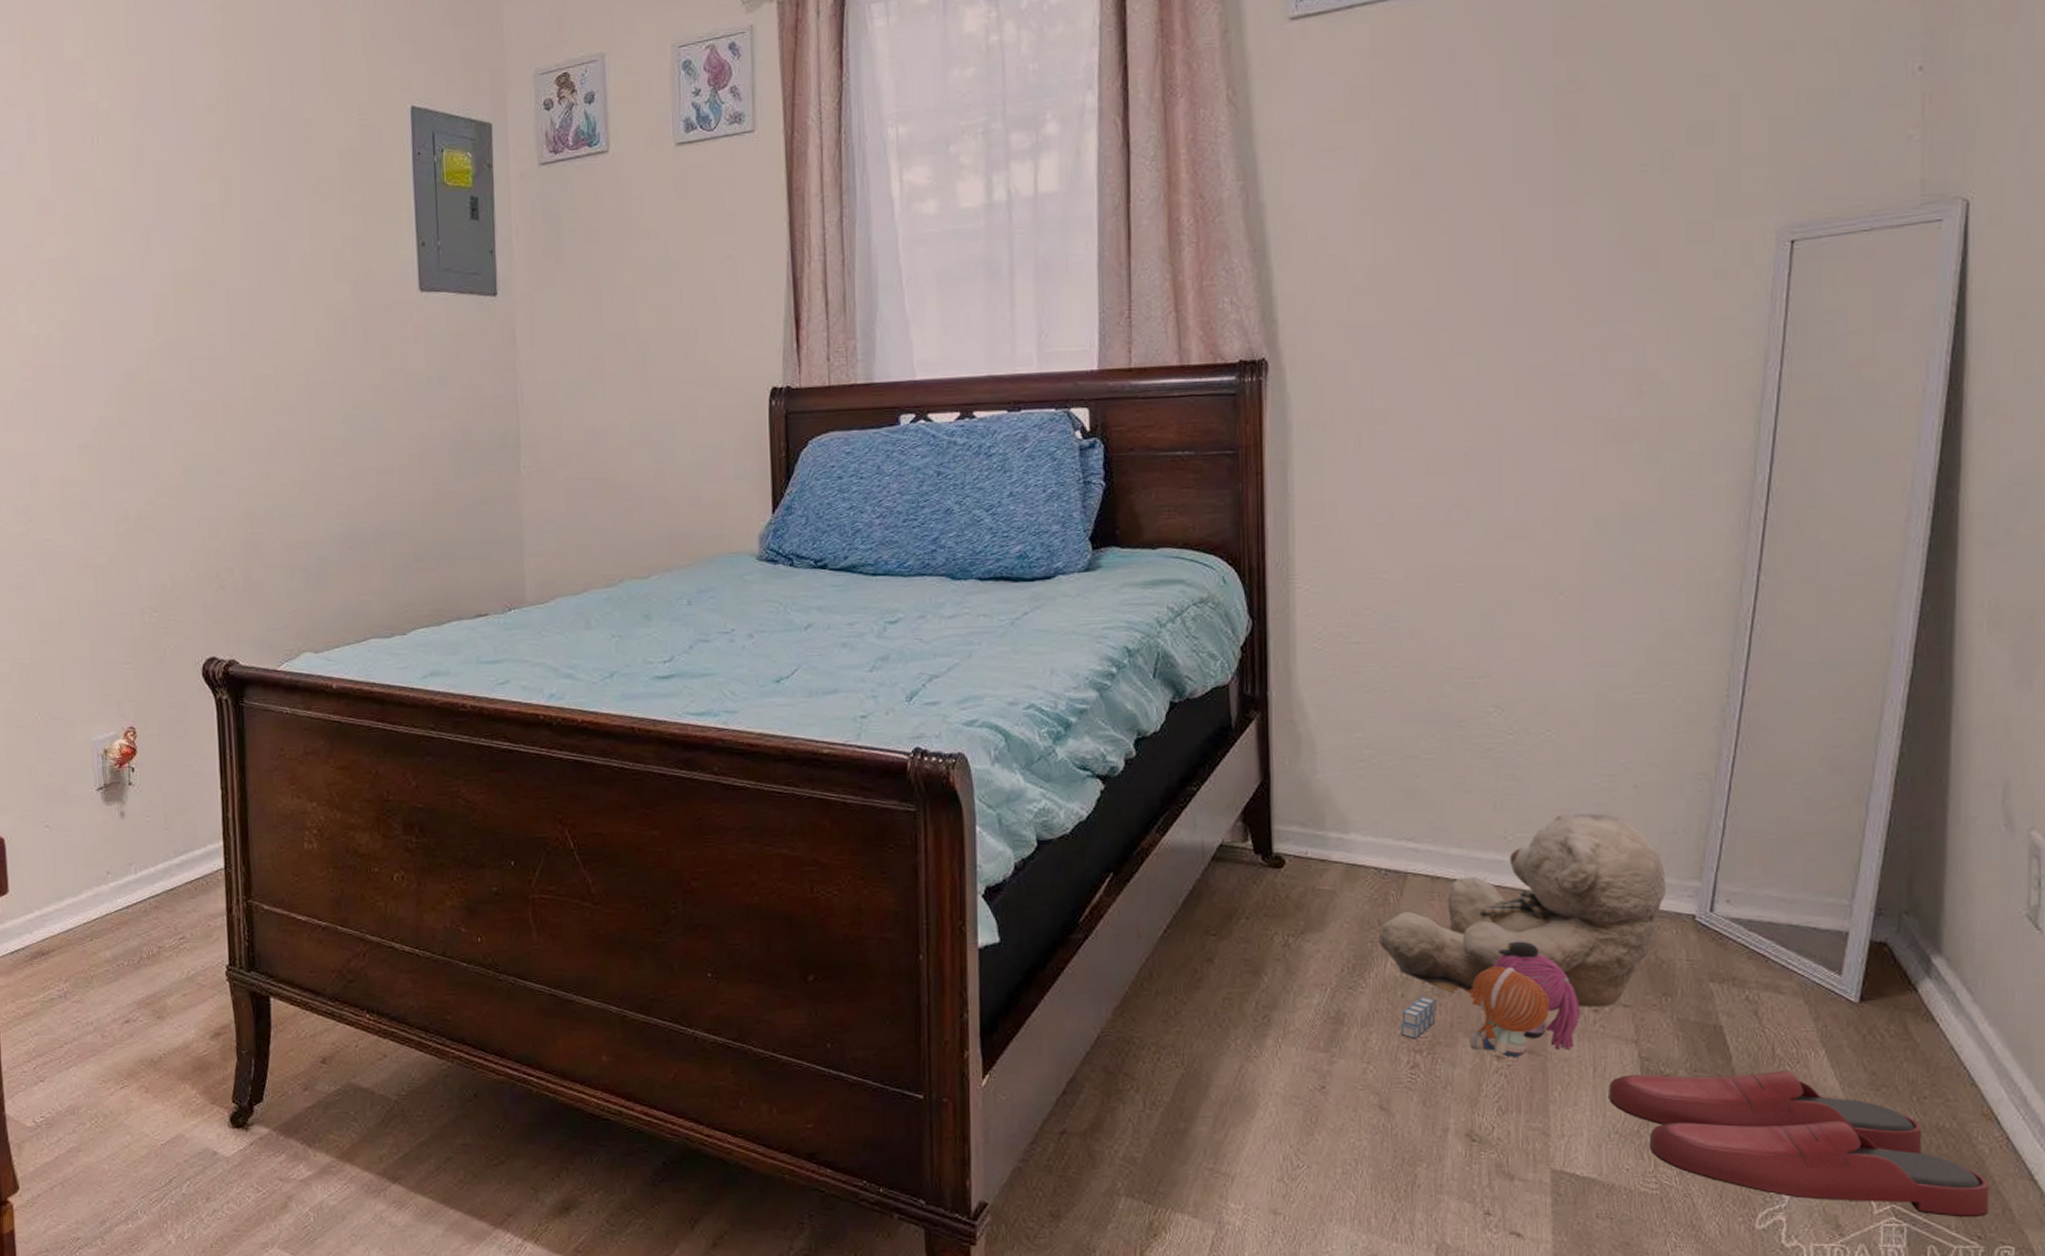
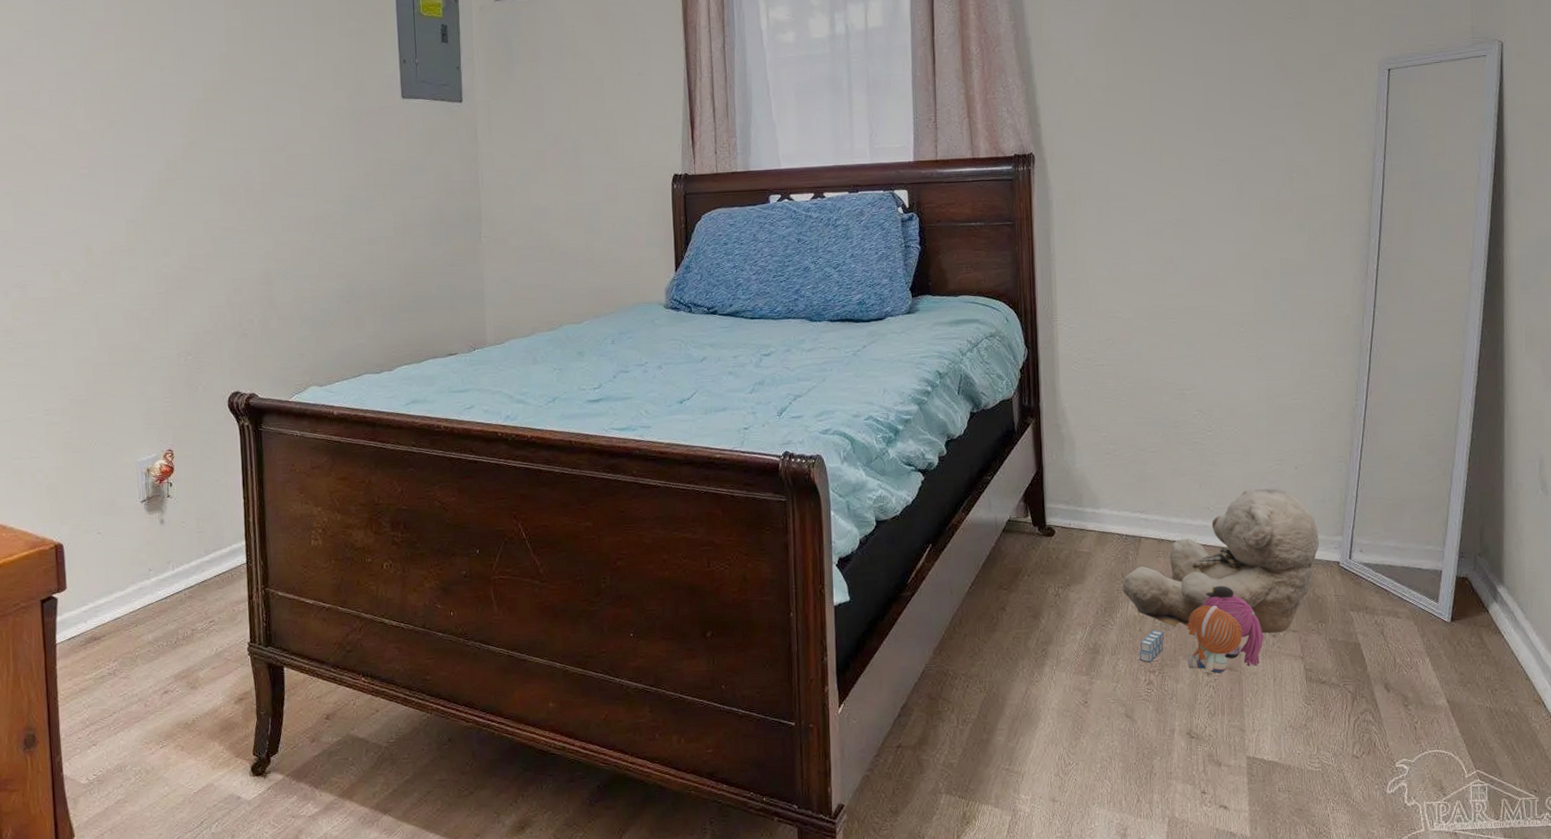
slippers: present [1609,1070,1989,1218] -> none [1284,674,1541,777]

